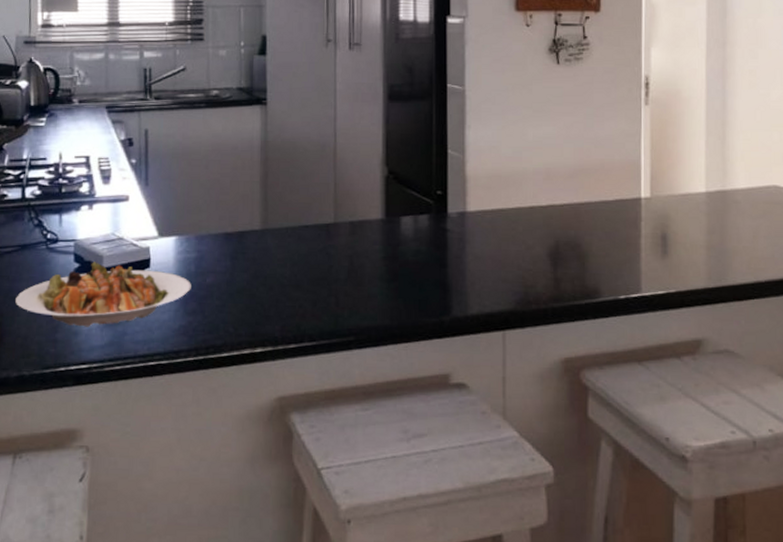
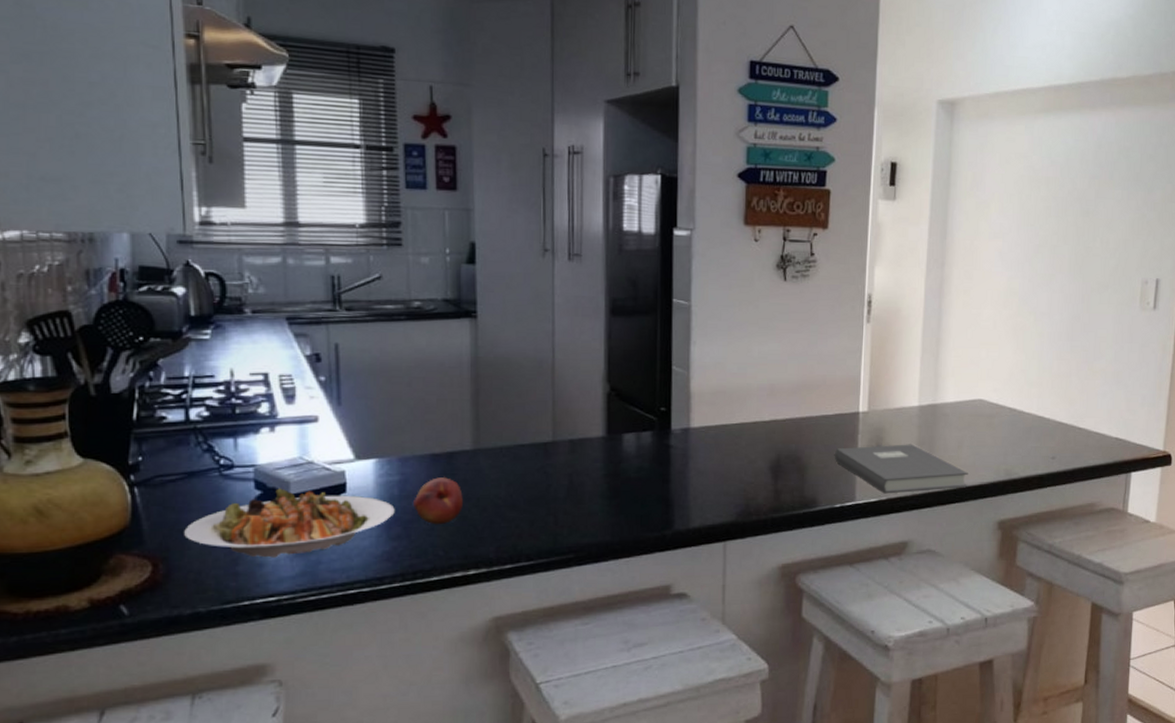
fruit: none [208,255,253,302] -> present [413,477,464,525]
book: none [616,232,767,286] -> present [834,444,968,494]

